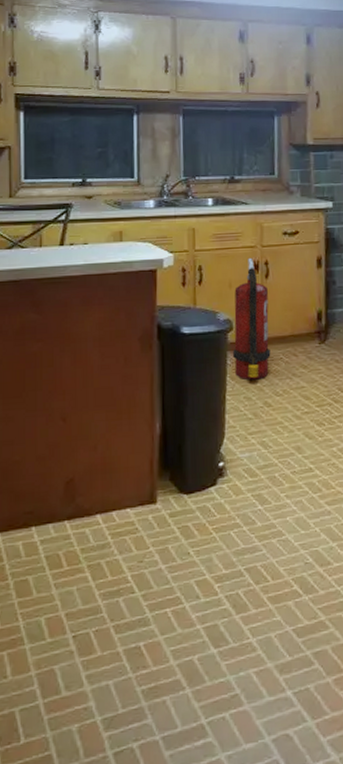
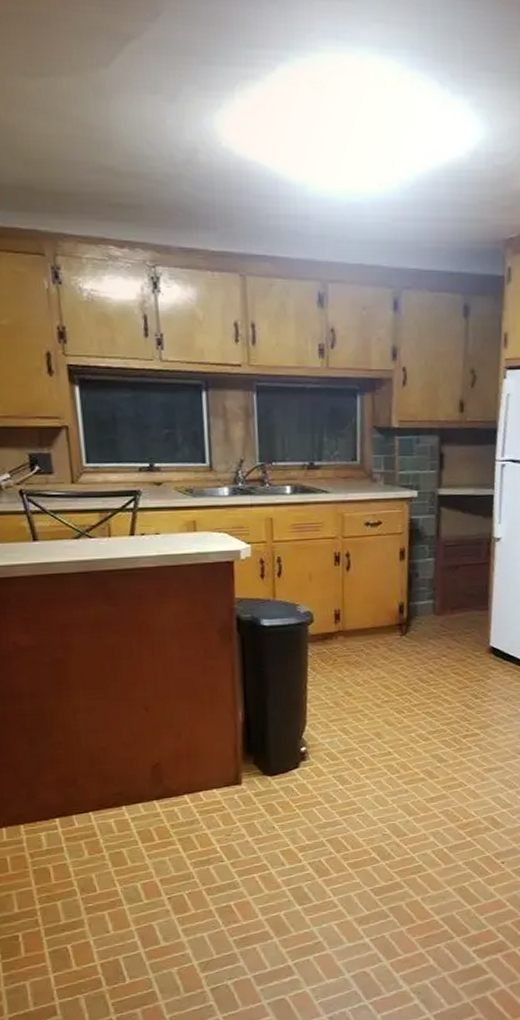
fire extinguisher: present [233,257,271,381] -> none [314,549,352,671]

